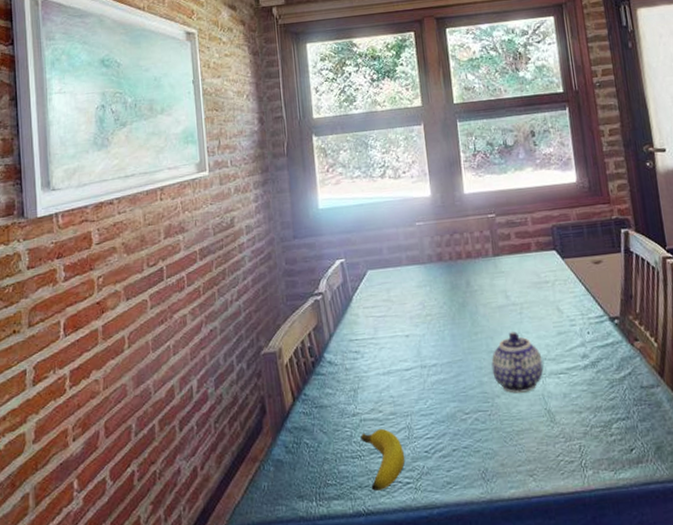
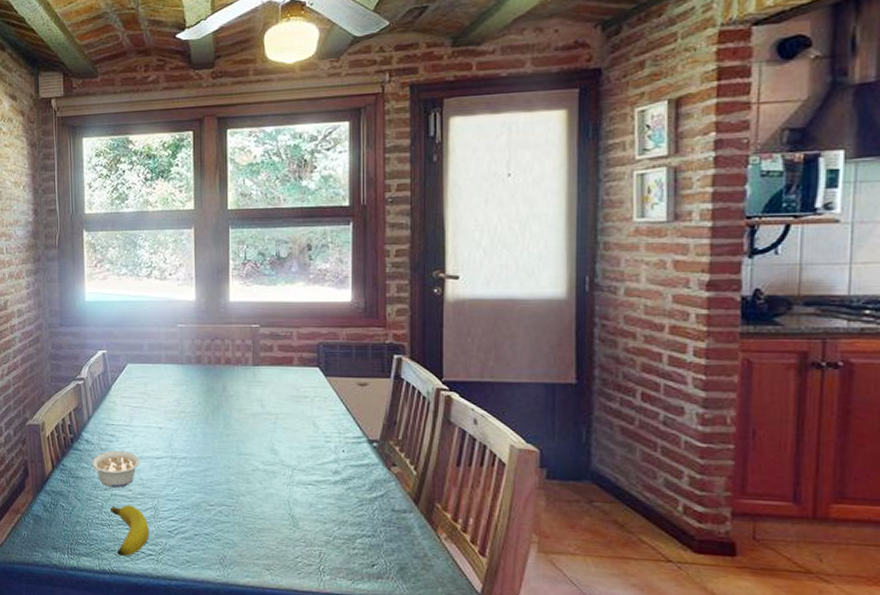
legume: none [336,367,389,412] -> present [92,450,141,488]
teapot: present [491,331,544,394] -> none [240,439,292,496]

